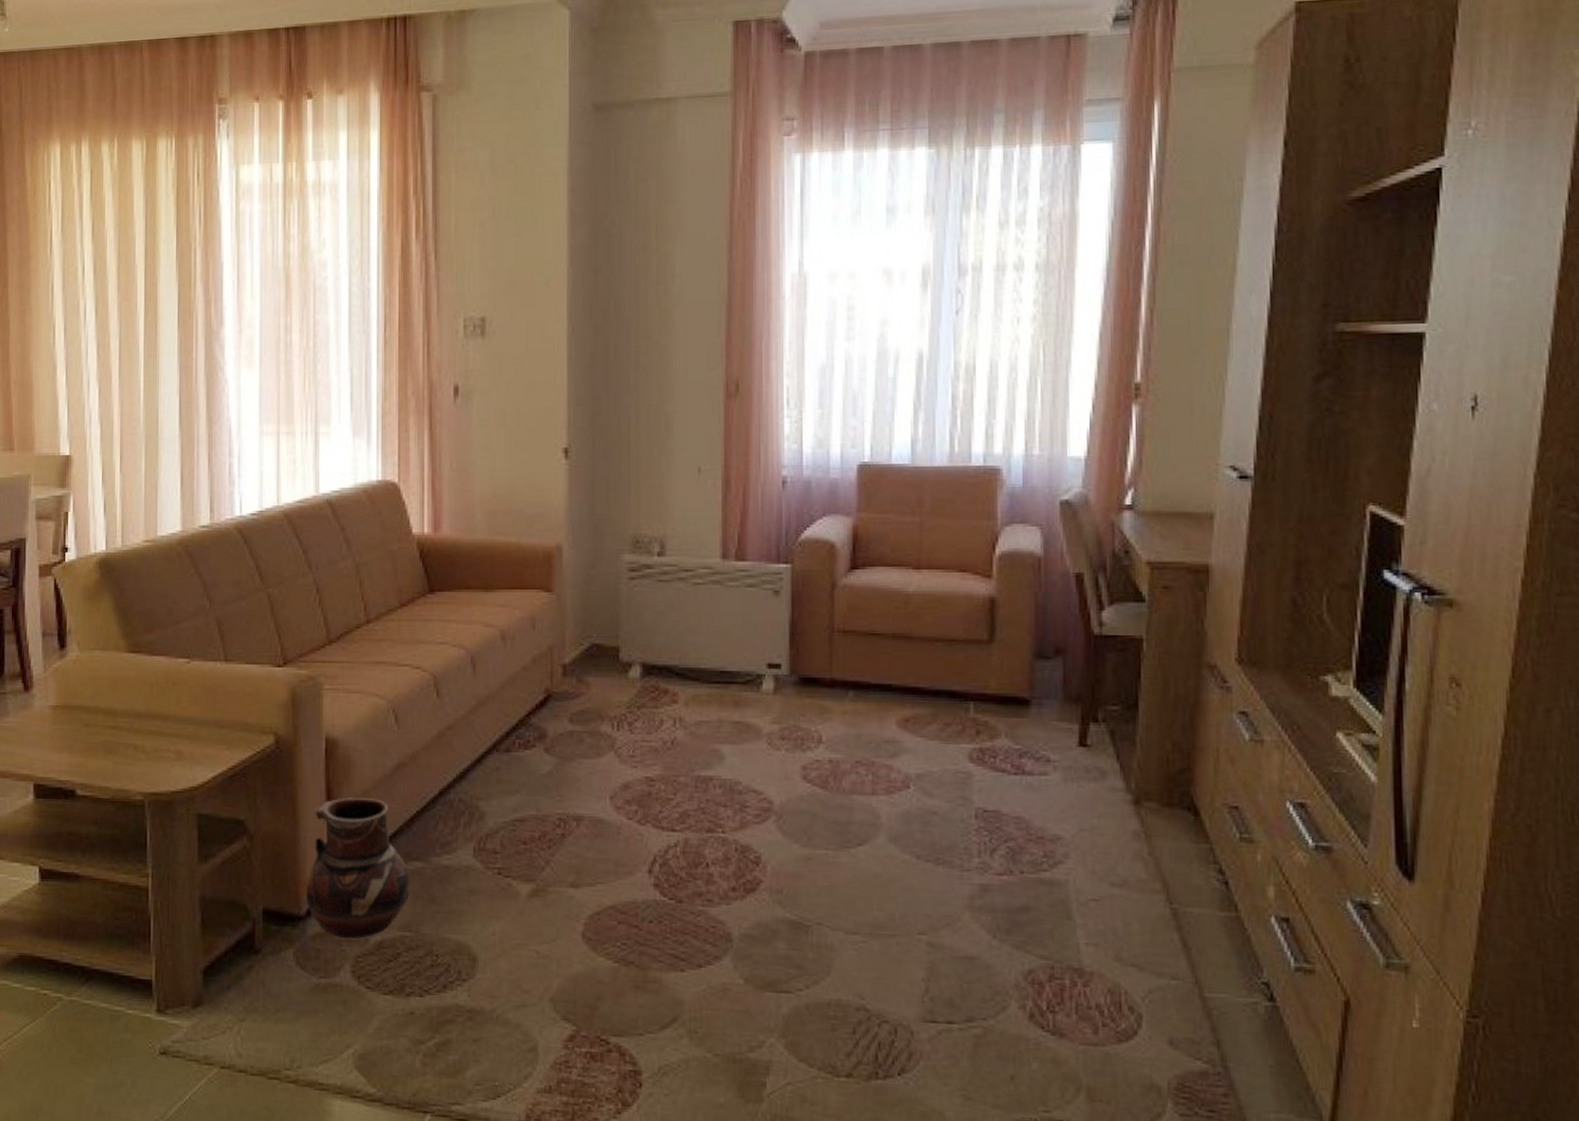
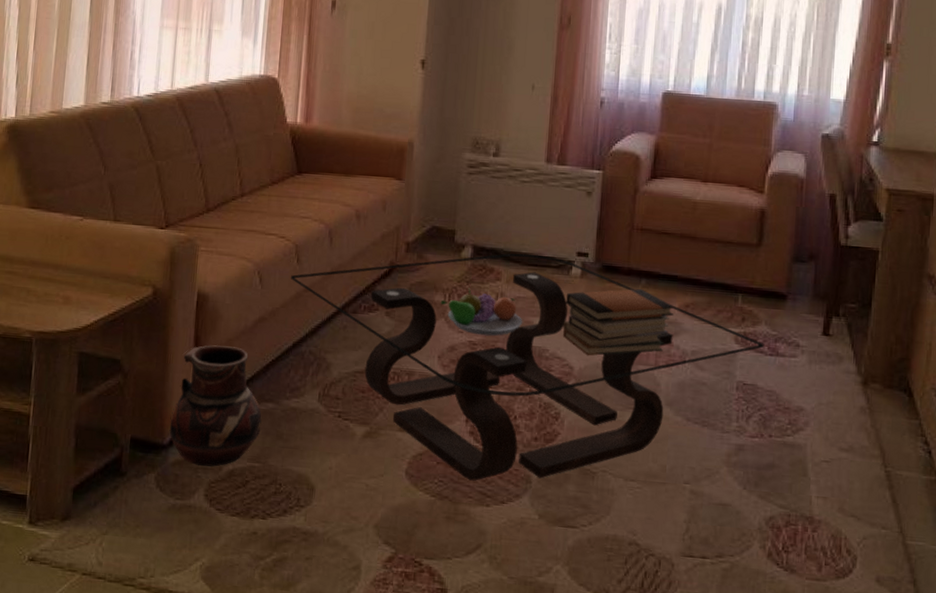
coffee table: none [431,669,1007,942] -> present [291,253,765,481]
fruit bowl: none [607,714,708,770] -> present [440,288,523,337]
book stack: none [756,702,892,787] -> present [562,288,675,356]

